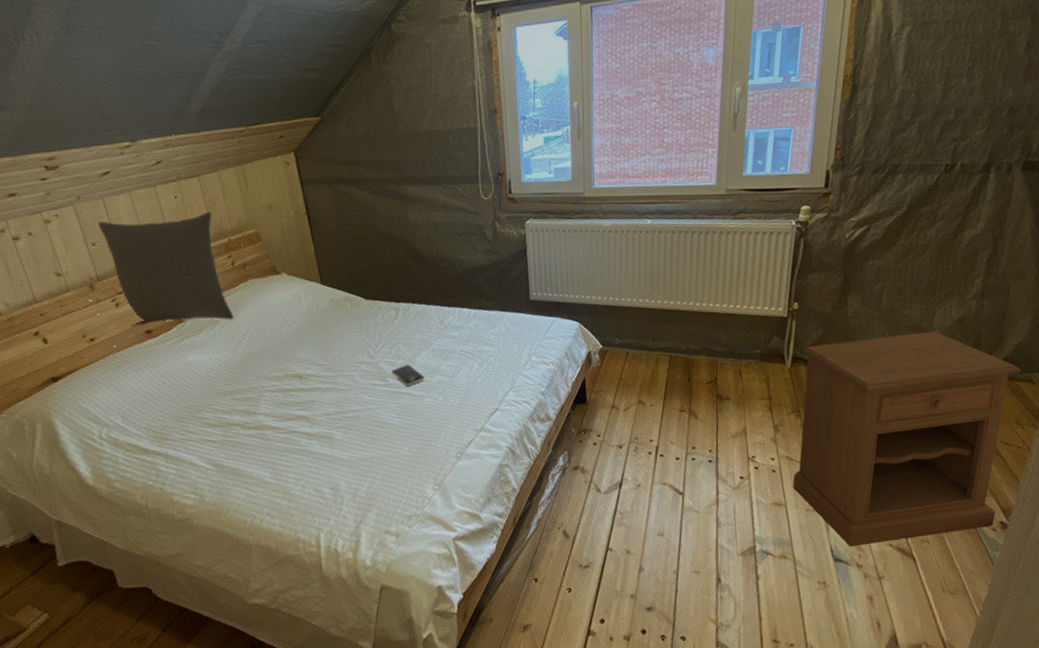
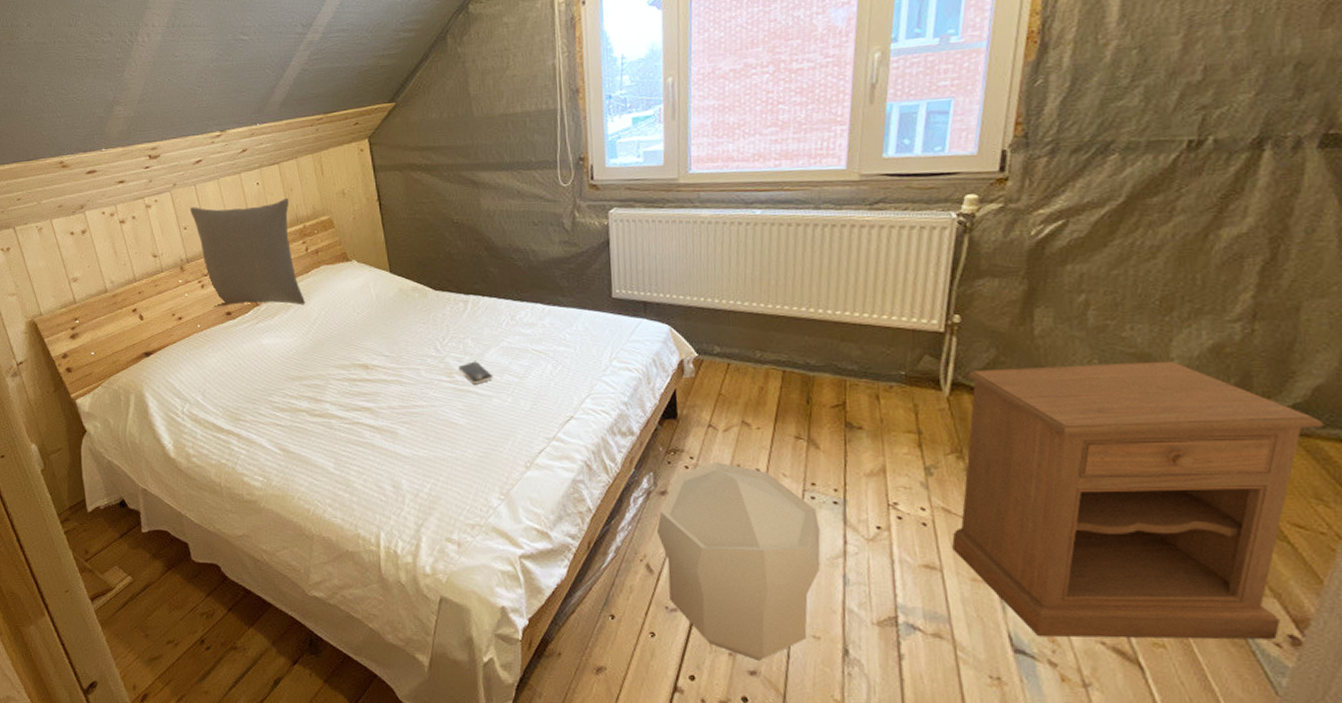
pouf: none [571,436,700,598] -> present [656,461,821,661]

